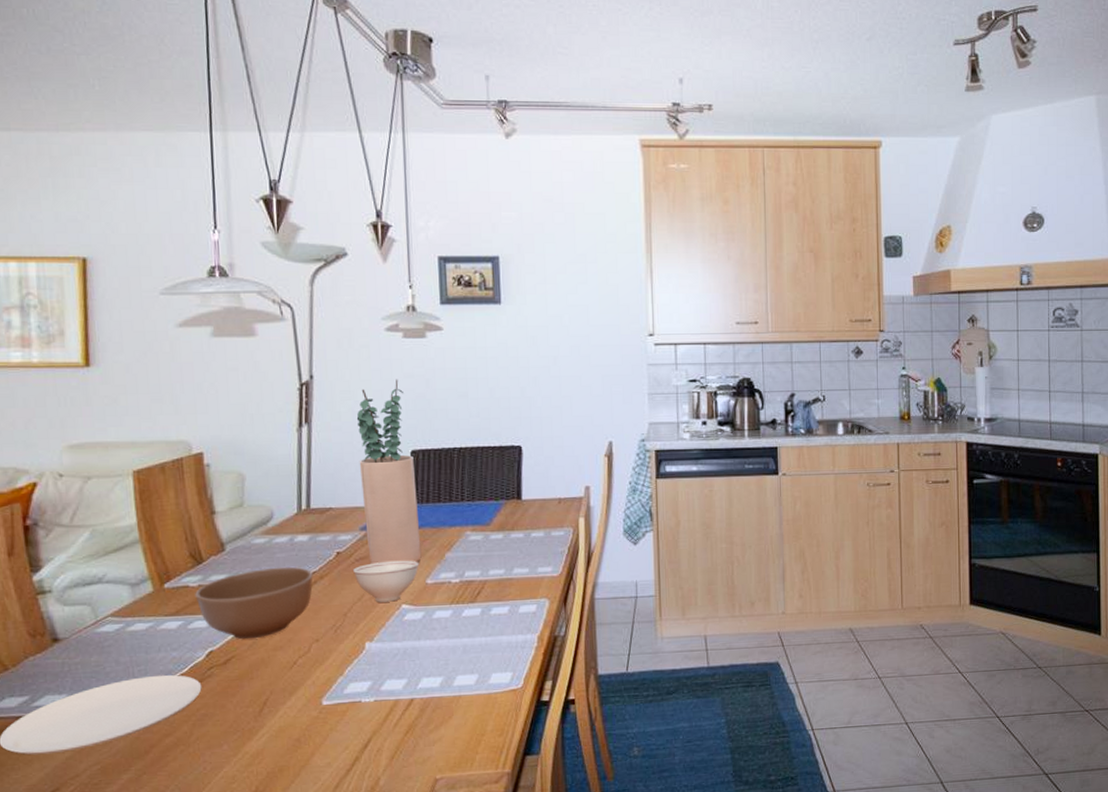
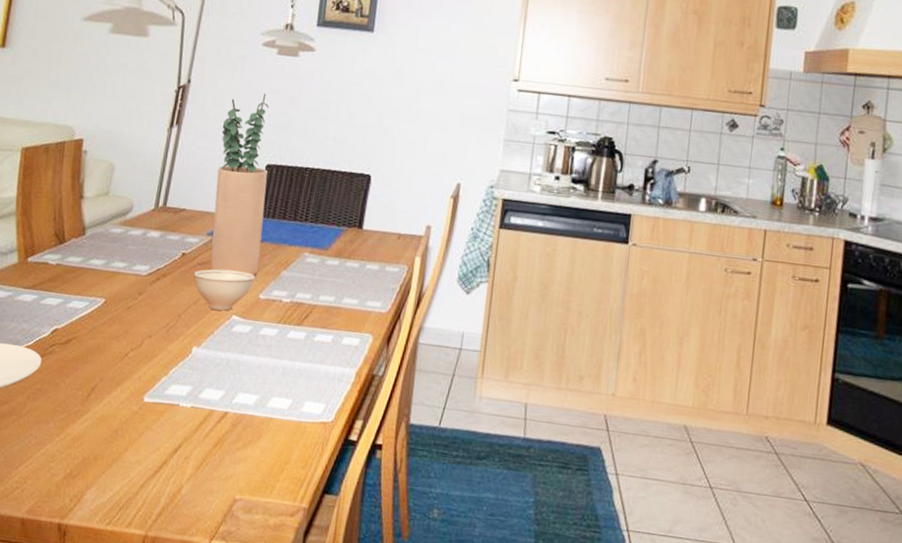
bowl: present [195,566,313,639] -> none [52,257,158,324]

